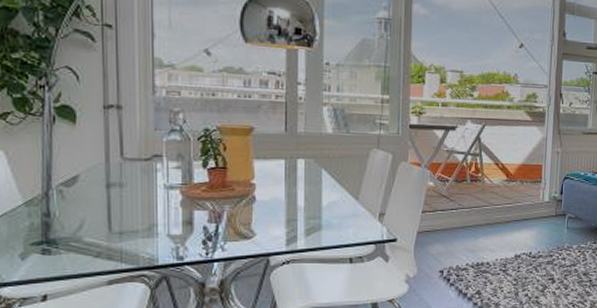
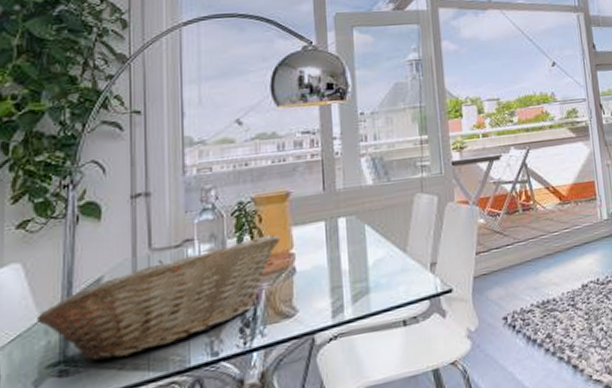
fruit basket: none [21,163,243,247] -> present [37,234,281,363]

